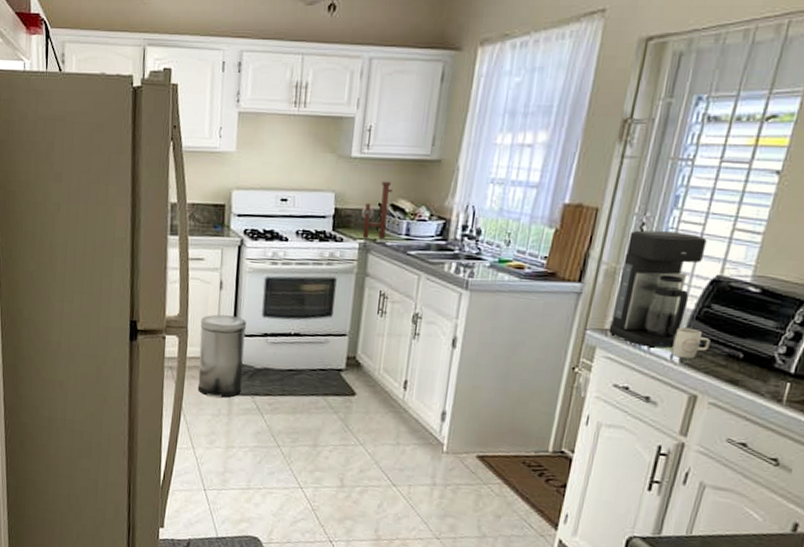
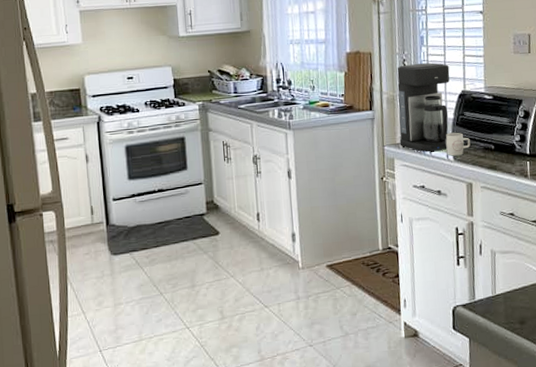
pedal bin: present [197,314,246,399] -> none [73,184,120,262]
paper towel holder: present [361,181,393,239] -> none [196,52,218,100]

